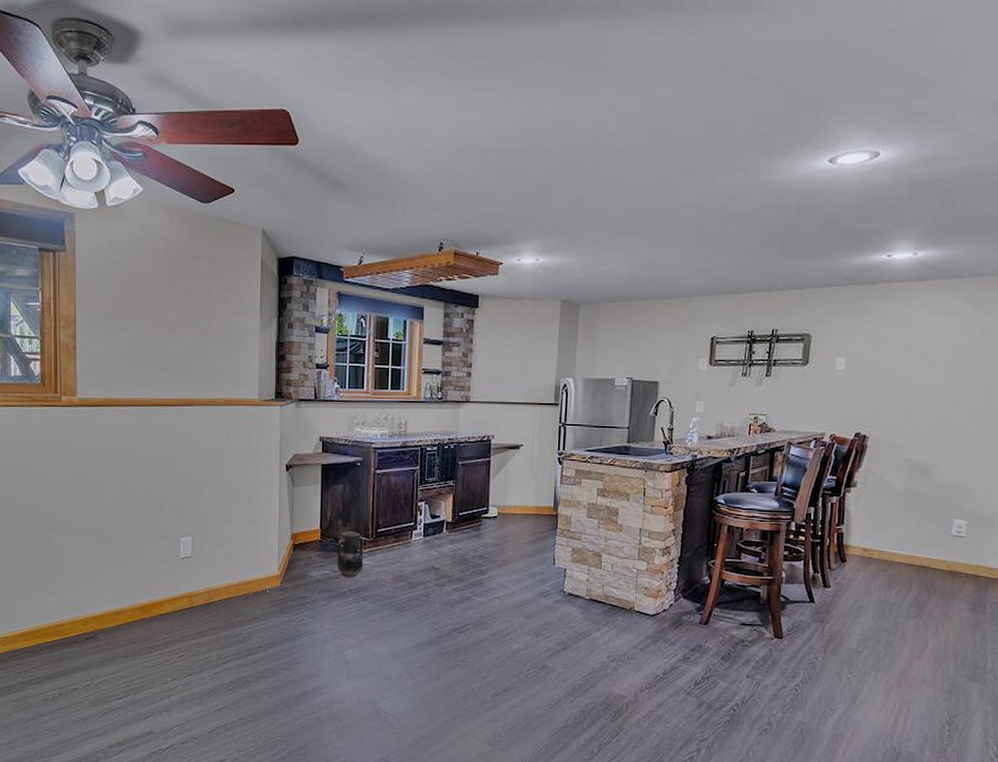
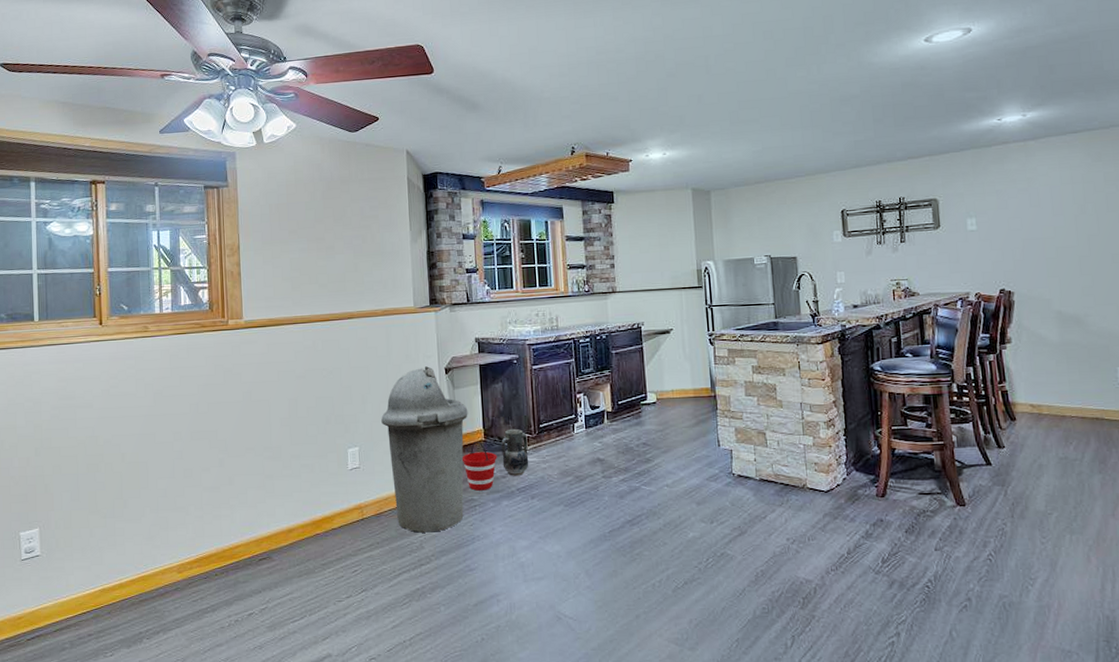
trash can: none [217,461,306,625] -> present [381,366,468,533]
bucket: none [297,540,332,589] -> present [462,441,497,491]

